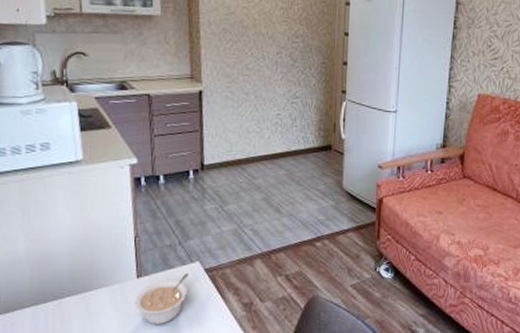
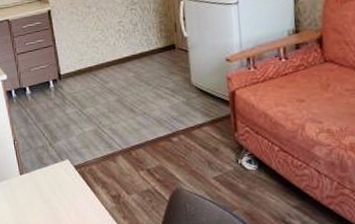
legume: present [134,272,189,324] -> none [21,169,63,214]

